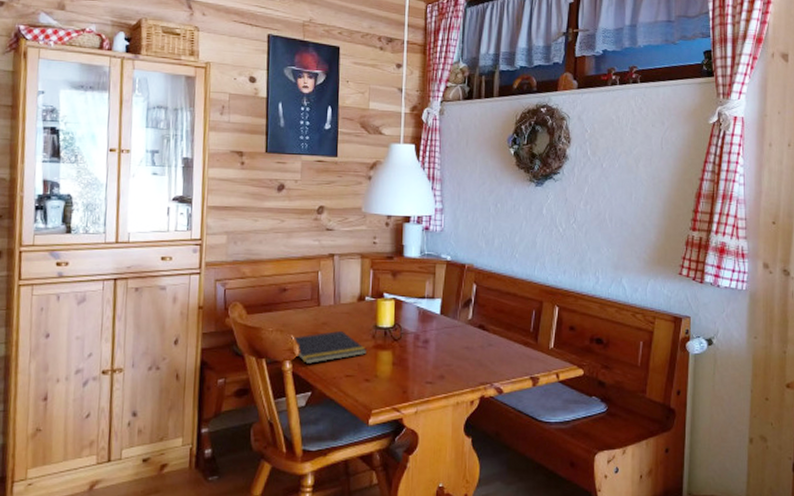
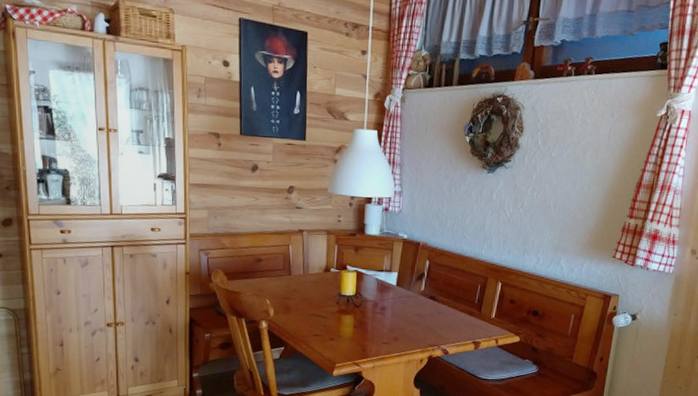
notepad: present [291,331,368,365] -> none [266,297,332,325]

